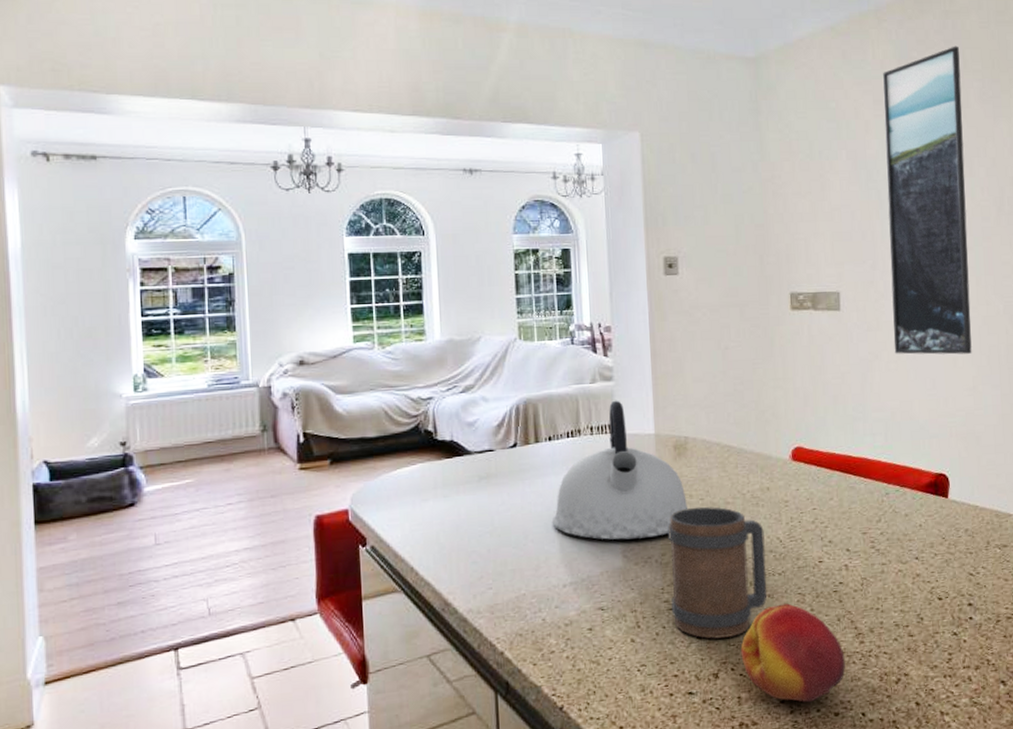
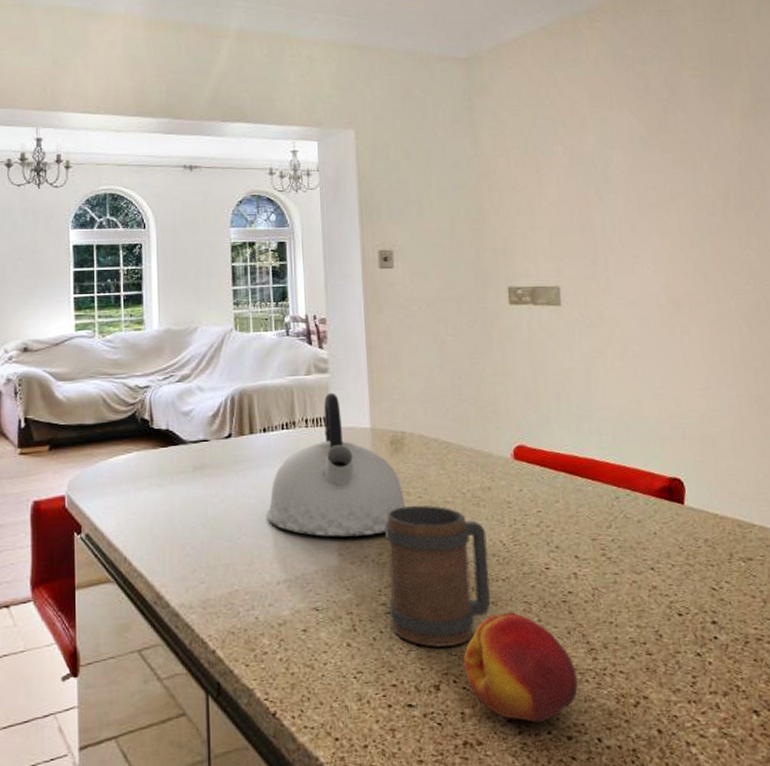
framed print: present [883,46,972,355] -> none [598,43,703,353]

